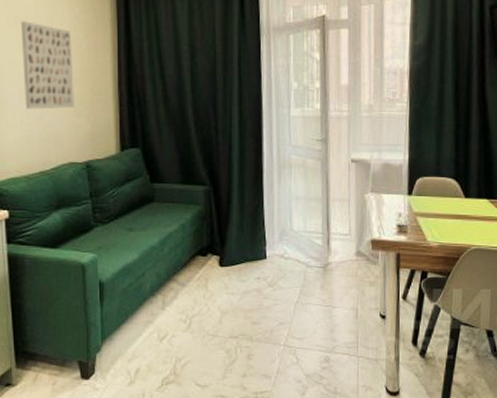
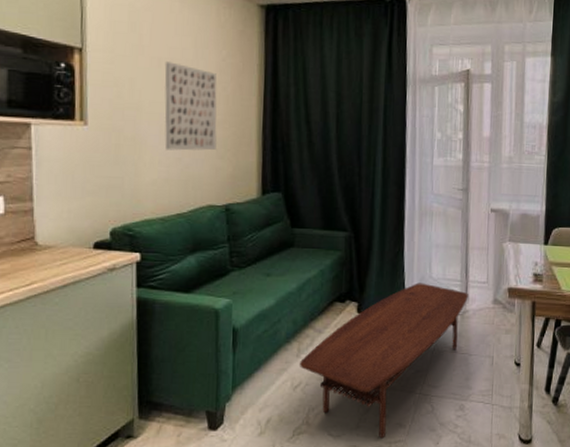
coffee table: none [164,235,330,389] -> present [299,283,468,439]

